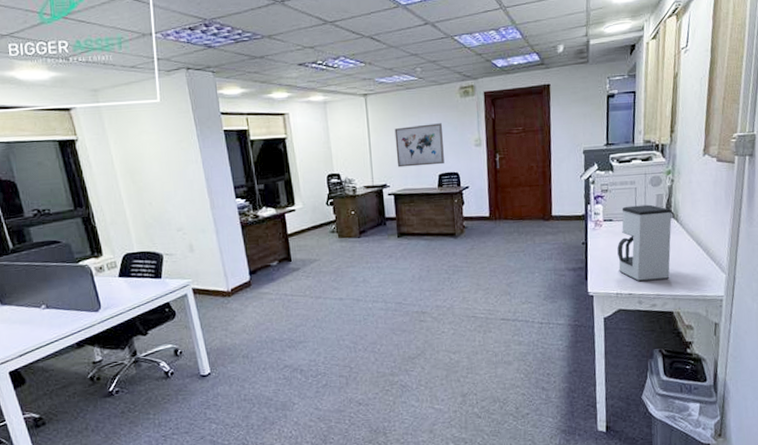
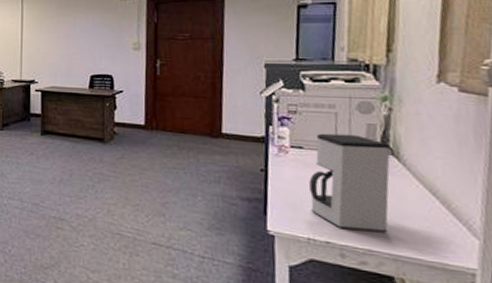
wall art: present [394,123,444,168] -> none [47,24,99,66]

